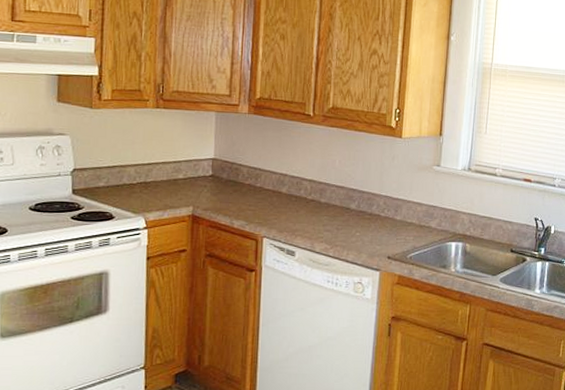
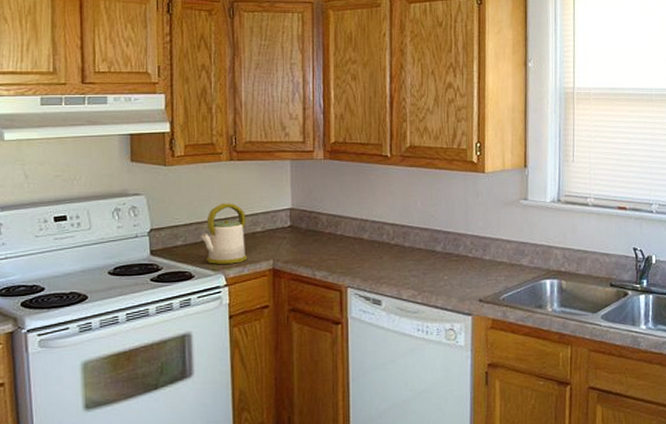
kettle: none [123,149,169,208] -> present [201,203,248,264]

